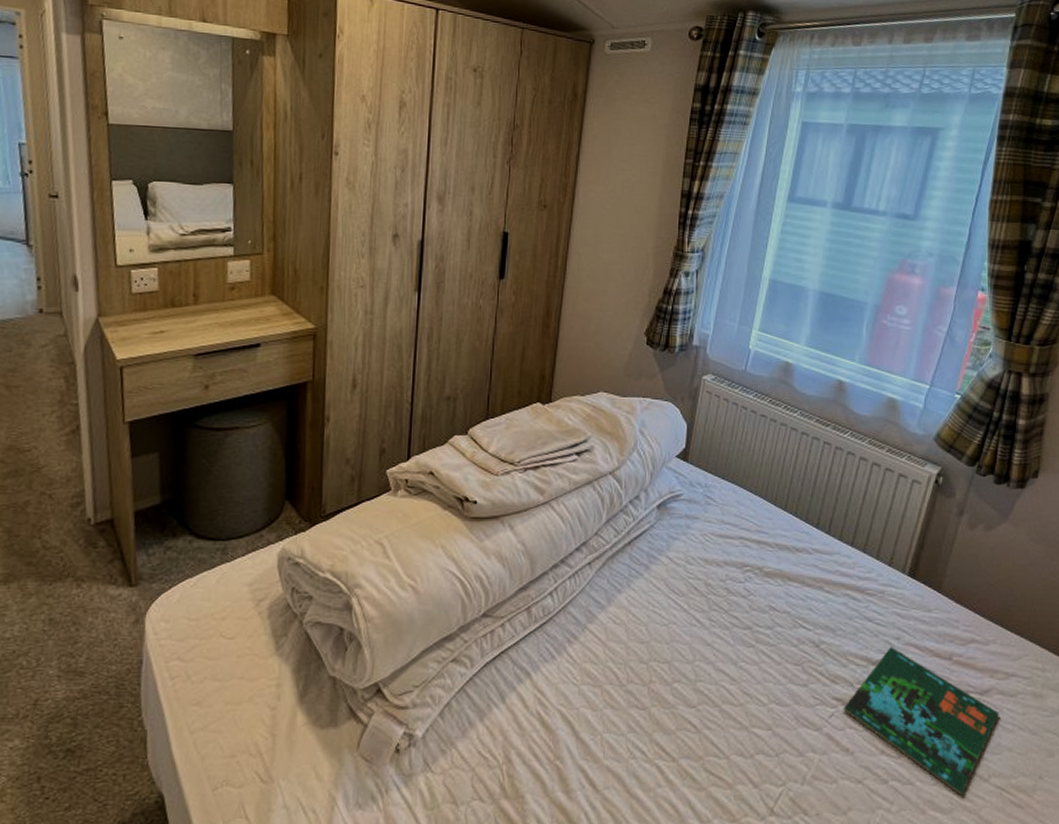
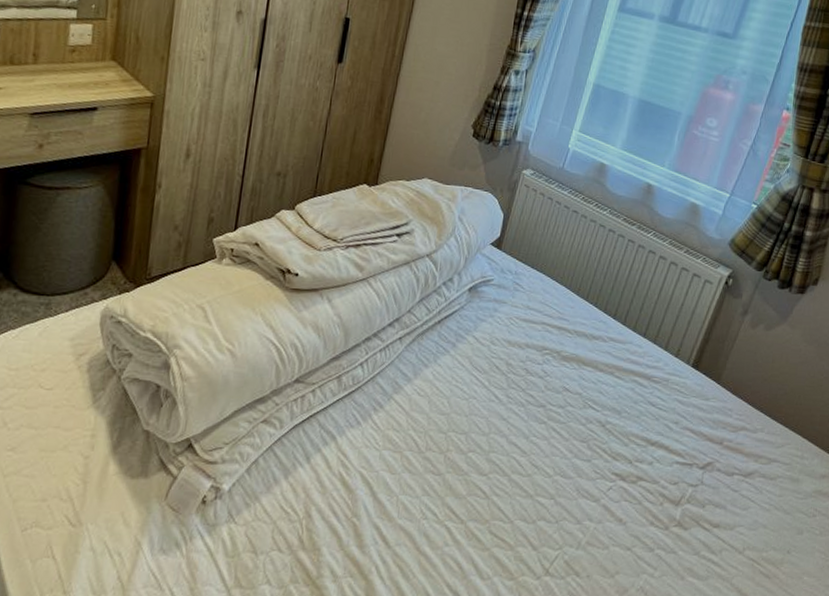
book: present [843,647,999,796] -> none [620,430,759,565]

